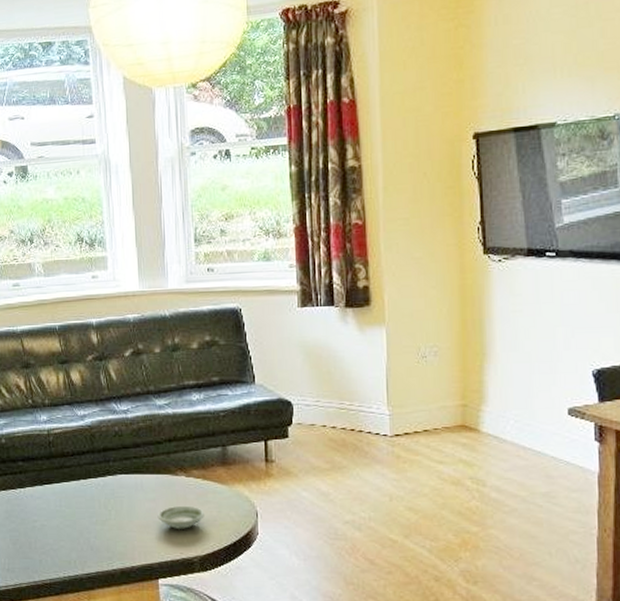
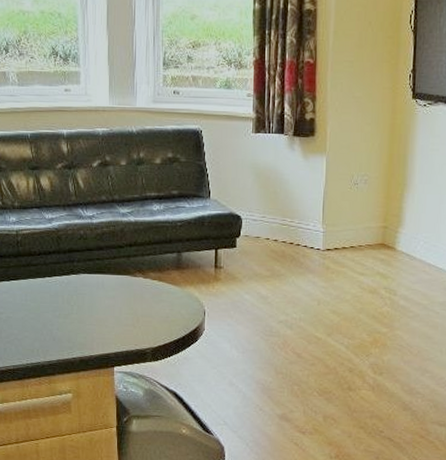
saucer: present [157,505,204,530] -> none [116,303,158,325]

